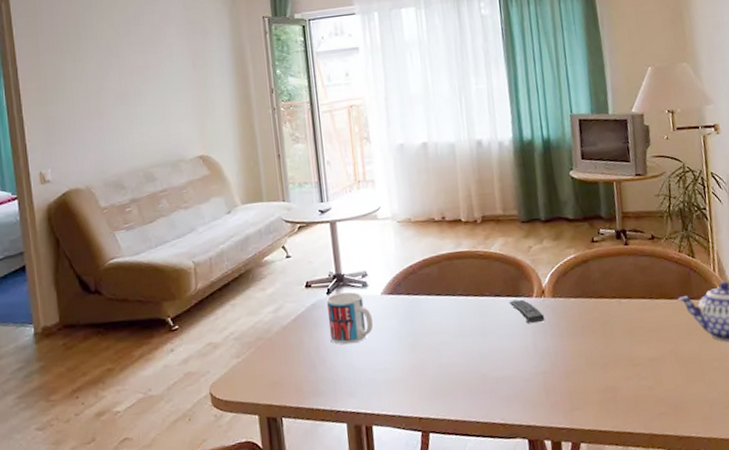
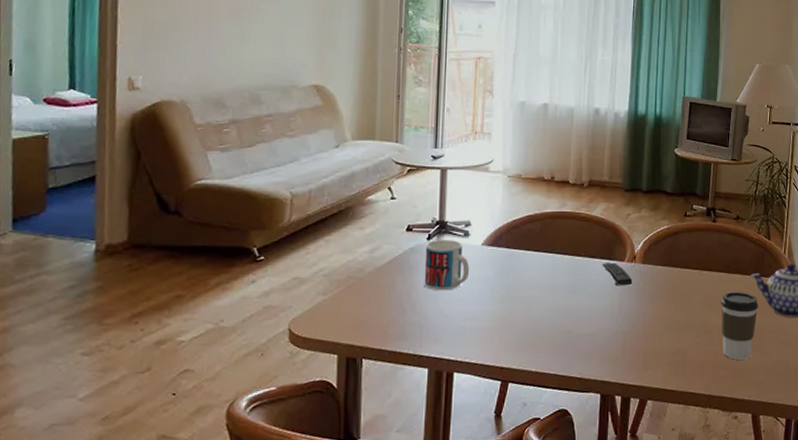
coffee cup: none [647,318,693,394] -> present [721,291,758,360]

